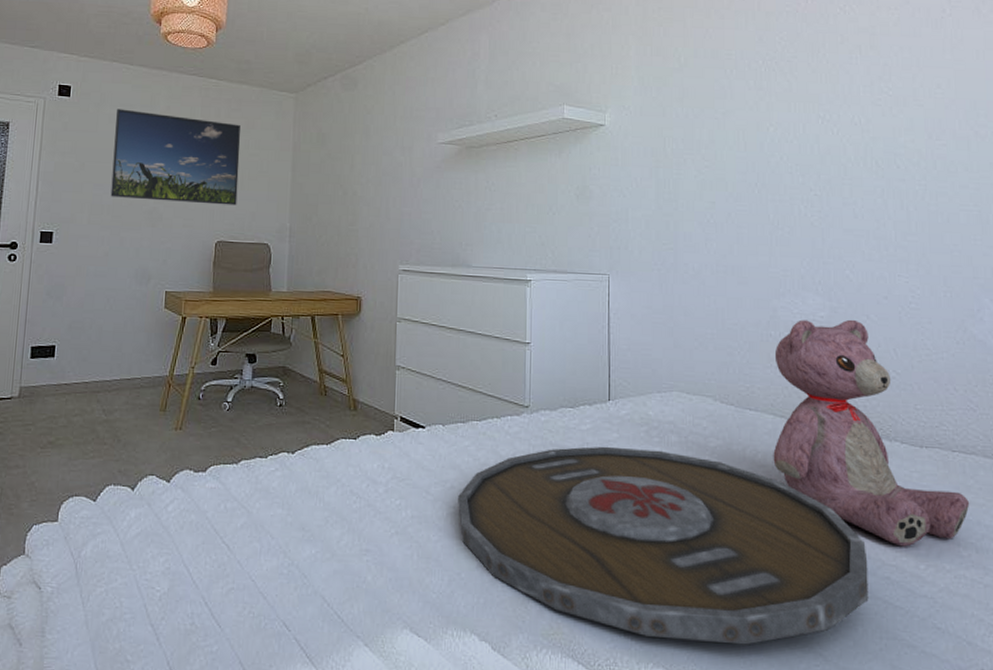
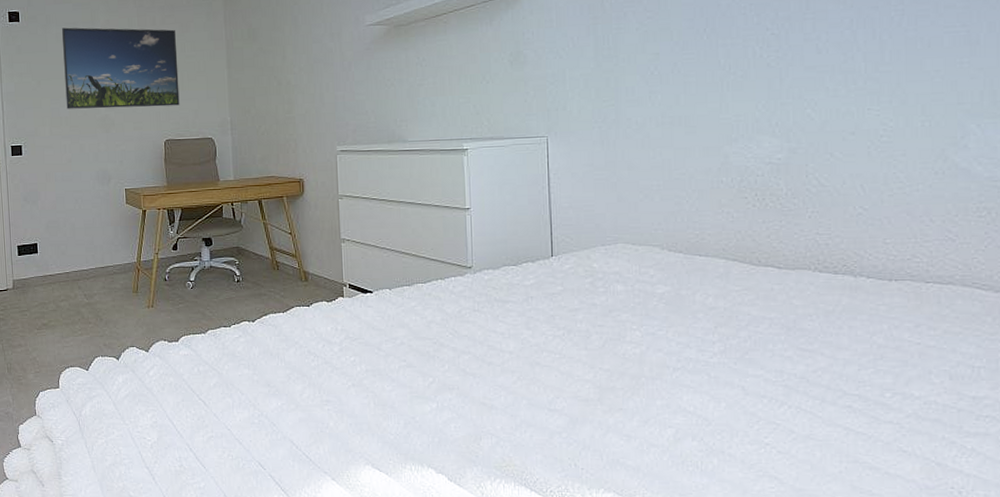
serving tray: present [458,446,869,645] -> none [408,299,828,471]
teddy bear: present [773,319,970,547] -> none [725,158,945,377]

